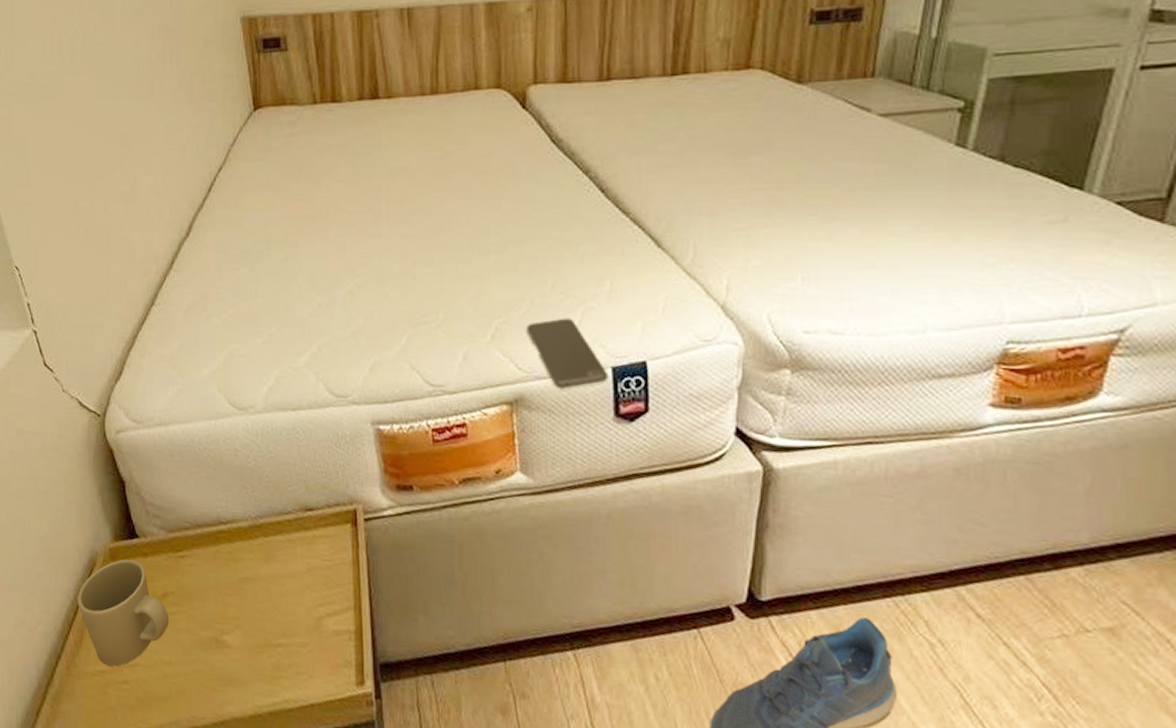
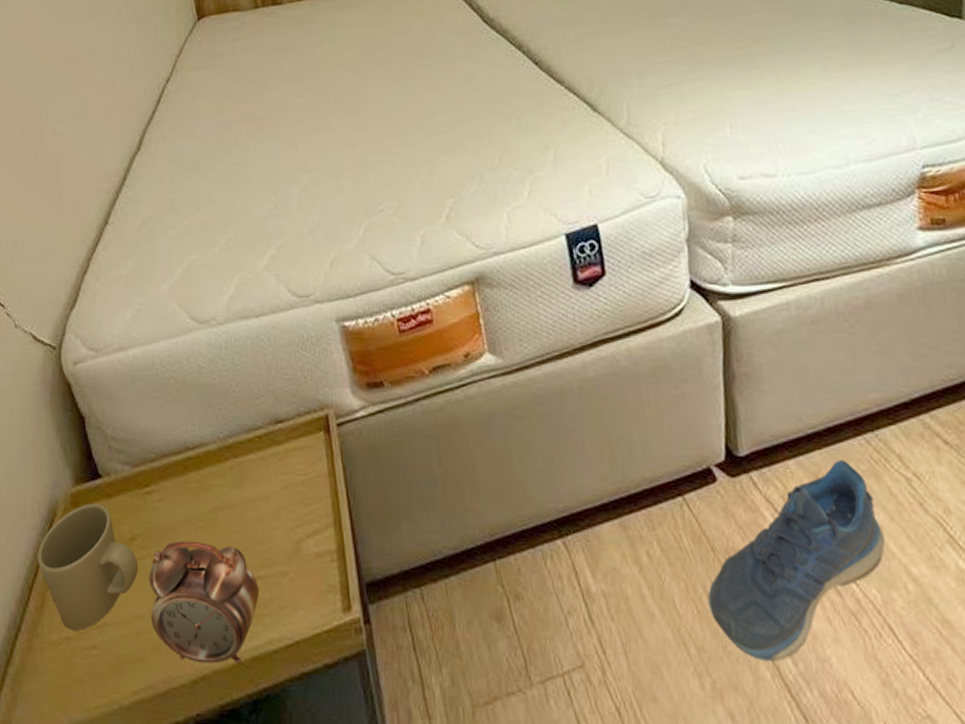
alarm clock: none [178,603,280,716] -> present [148,540,260,664]
smartphone: present [527,318,609,388] -> none [479,190,564,261]

